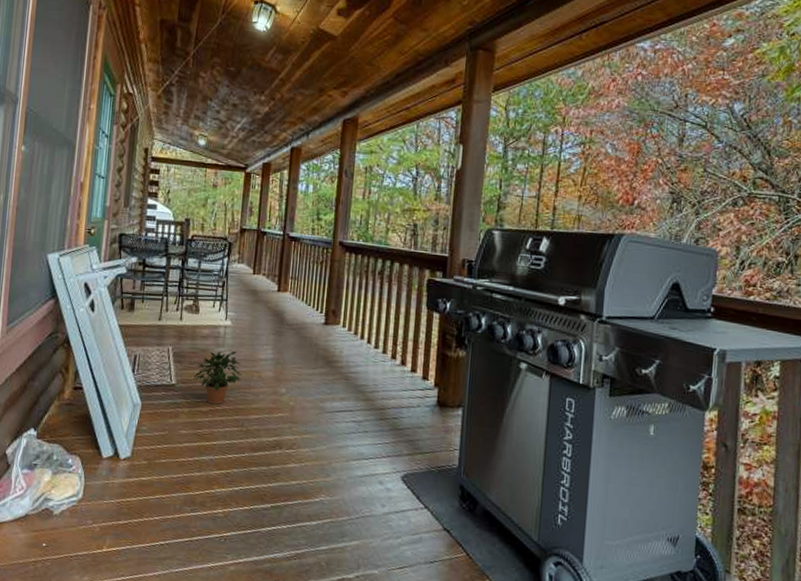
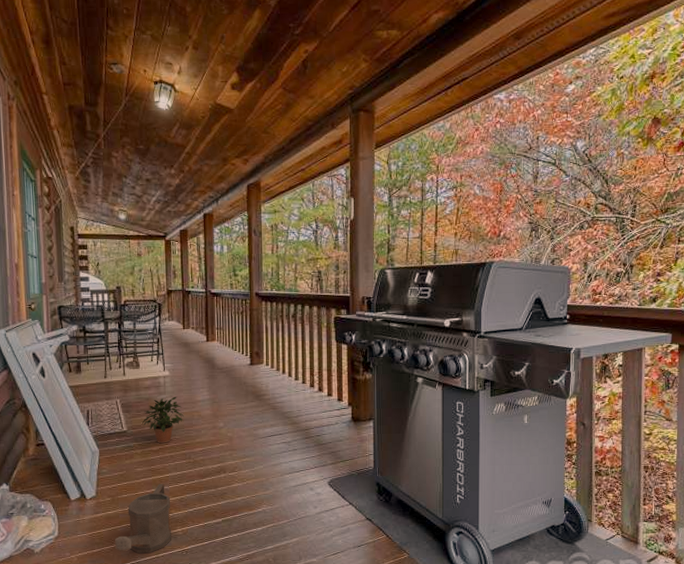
watering can: none [144,451,215,535] -> present [115,483,171,554]

